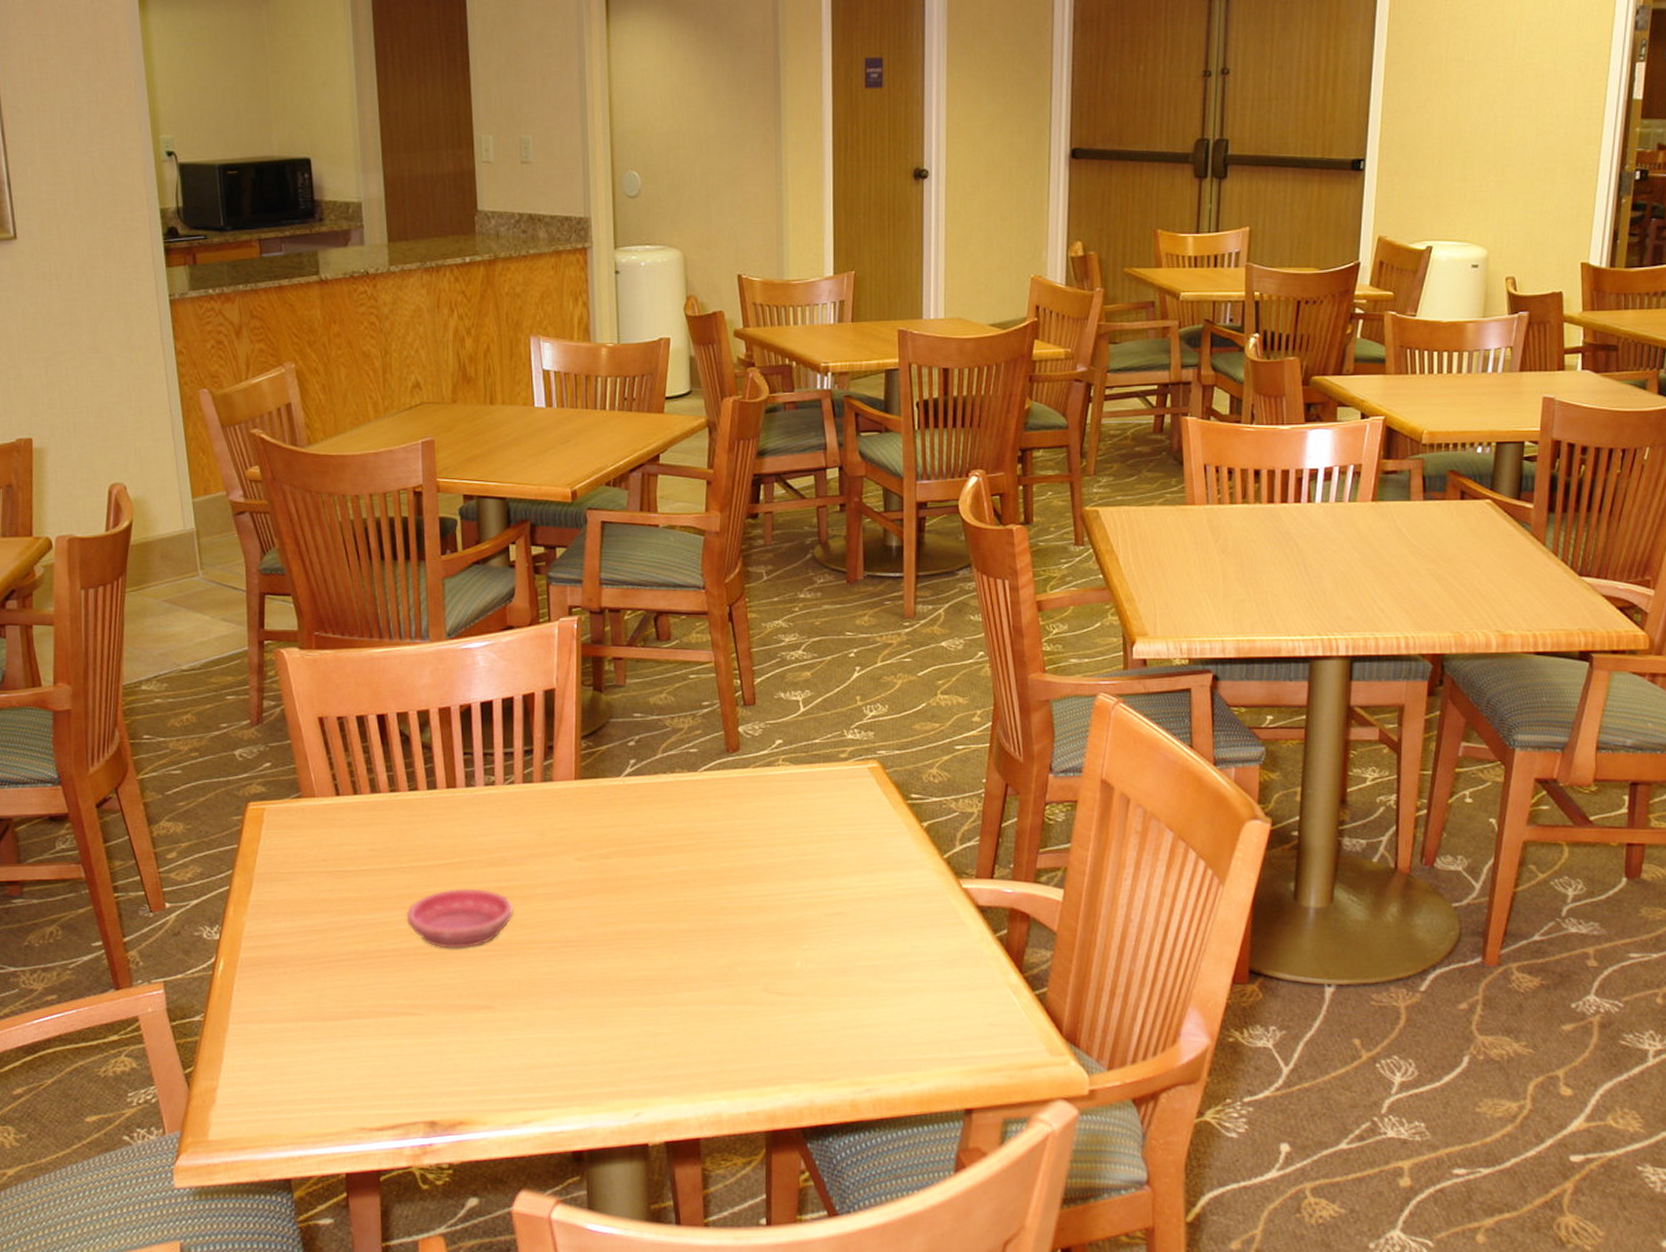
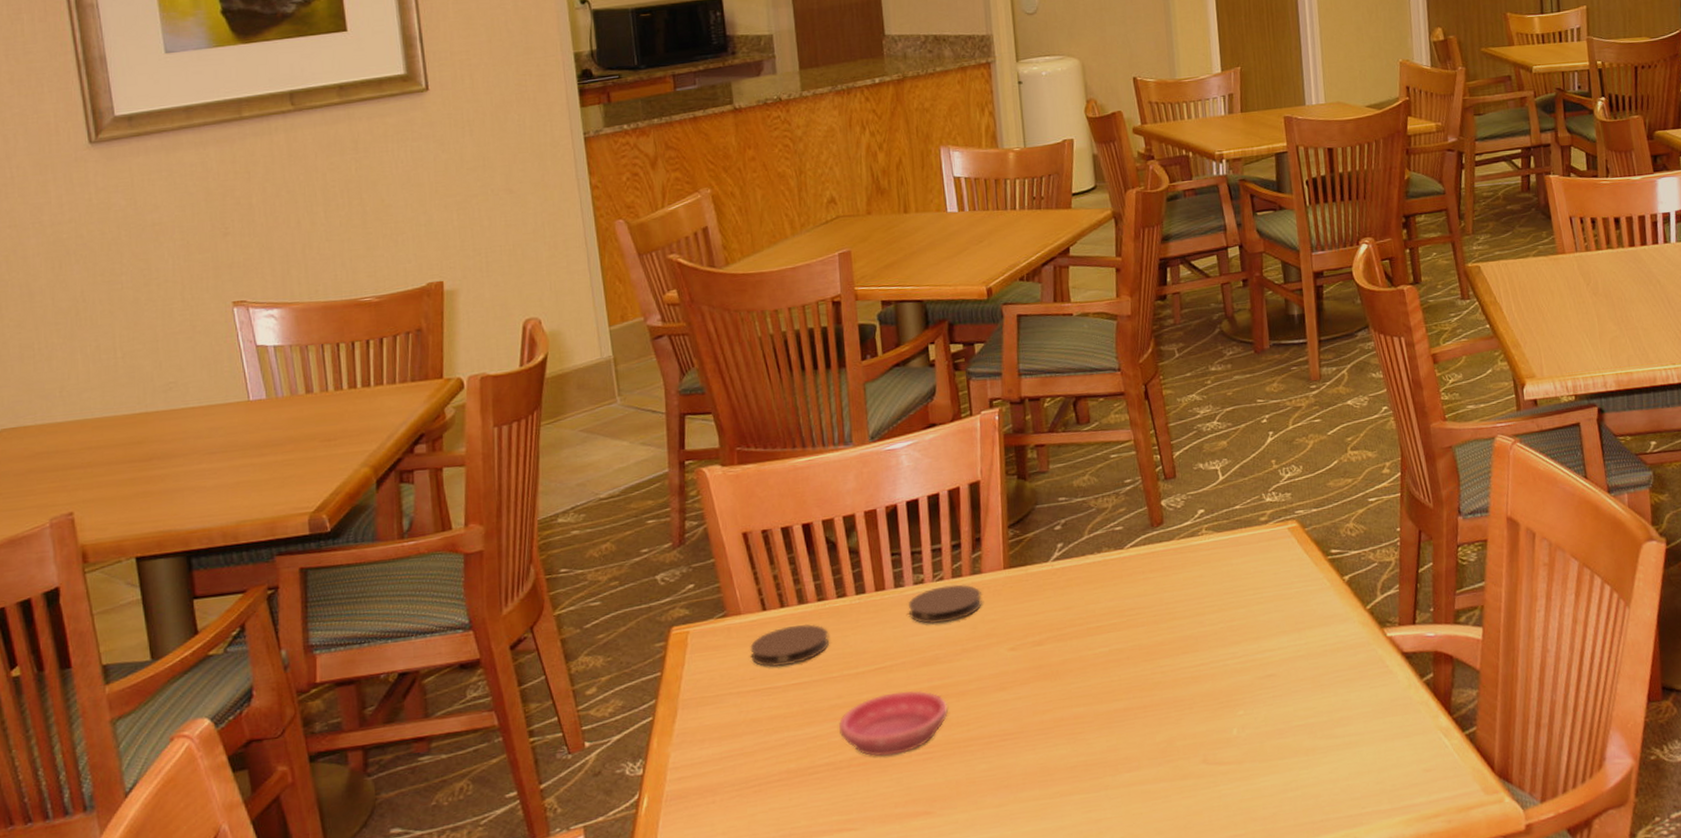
coaster: none [323,813,399,852] -> present [750,623,829,667]
coaster: none [479,790,552,827] -> present [909,584,982,625]

